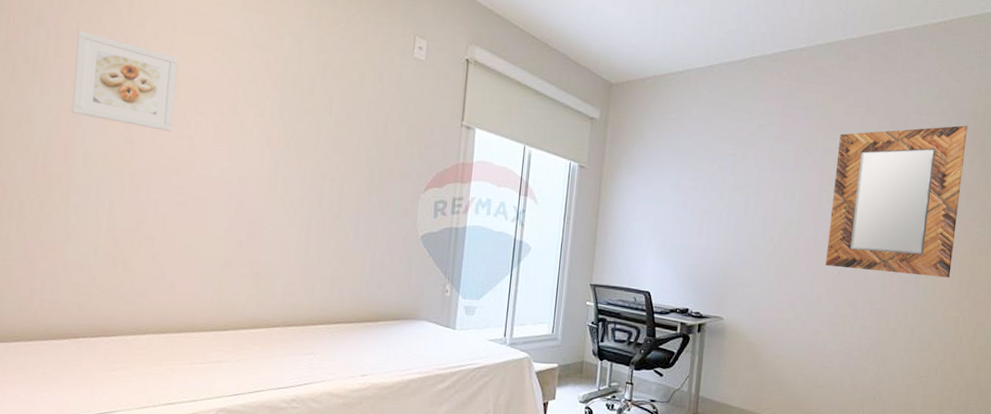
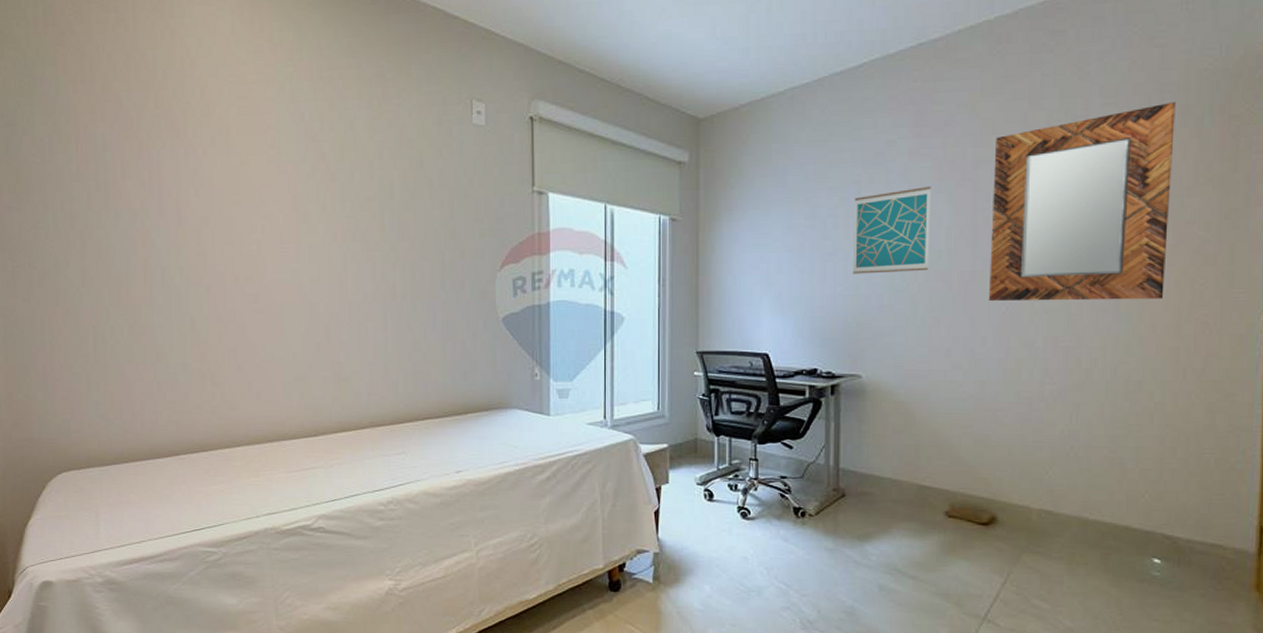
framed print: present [71,30,178,131] -> none [140,149,240,239]
wall art: none [723,166,790,236] -> present [852,186,931,274]

